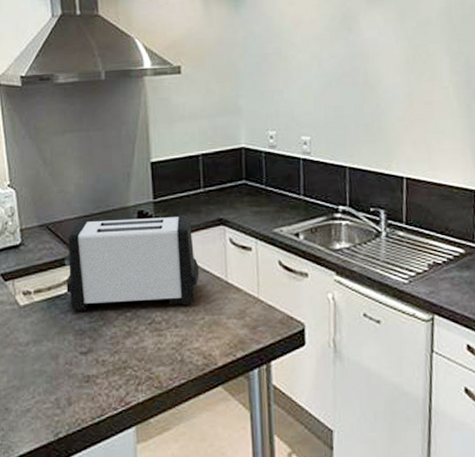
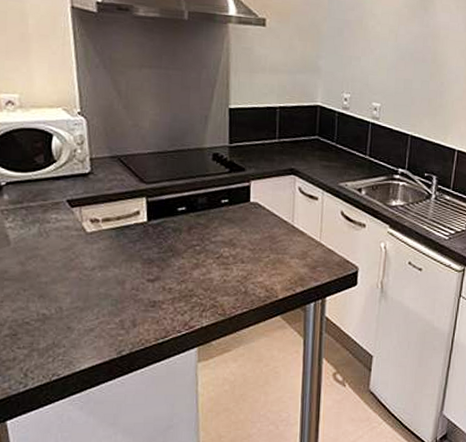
toaster: present [64,215,200,312] -> none [135,156,269,244]

